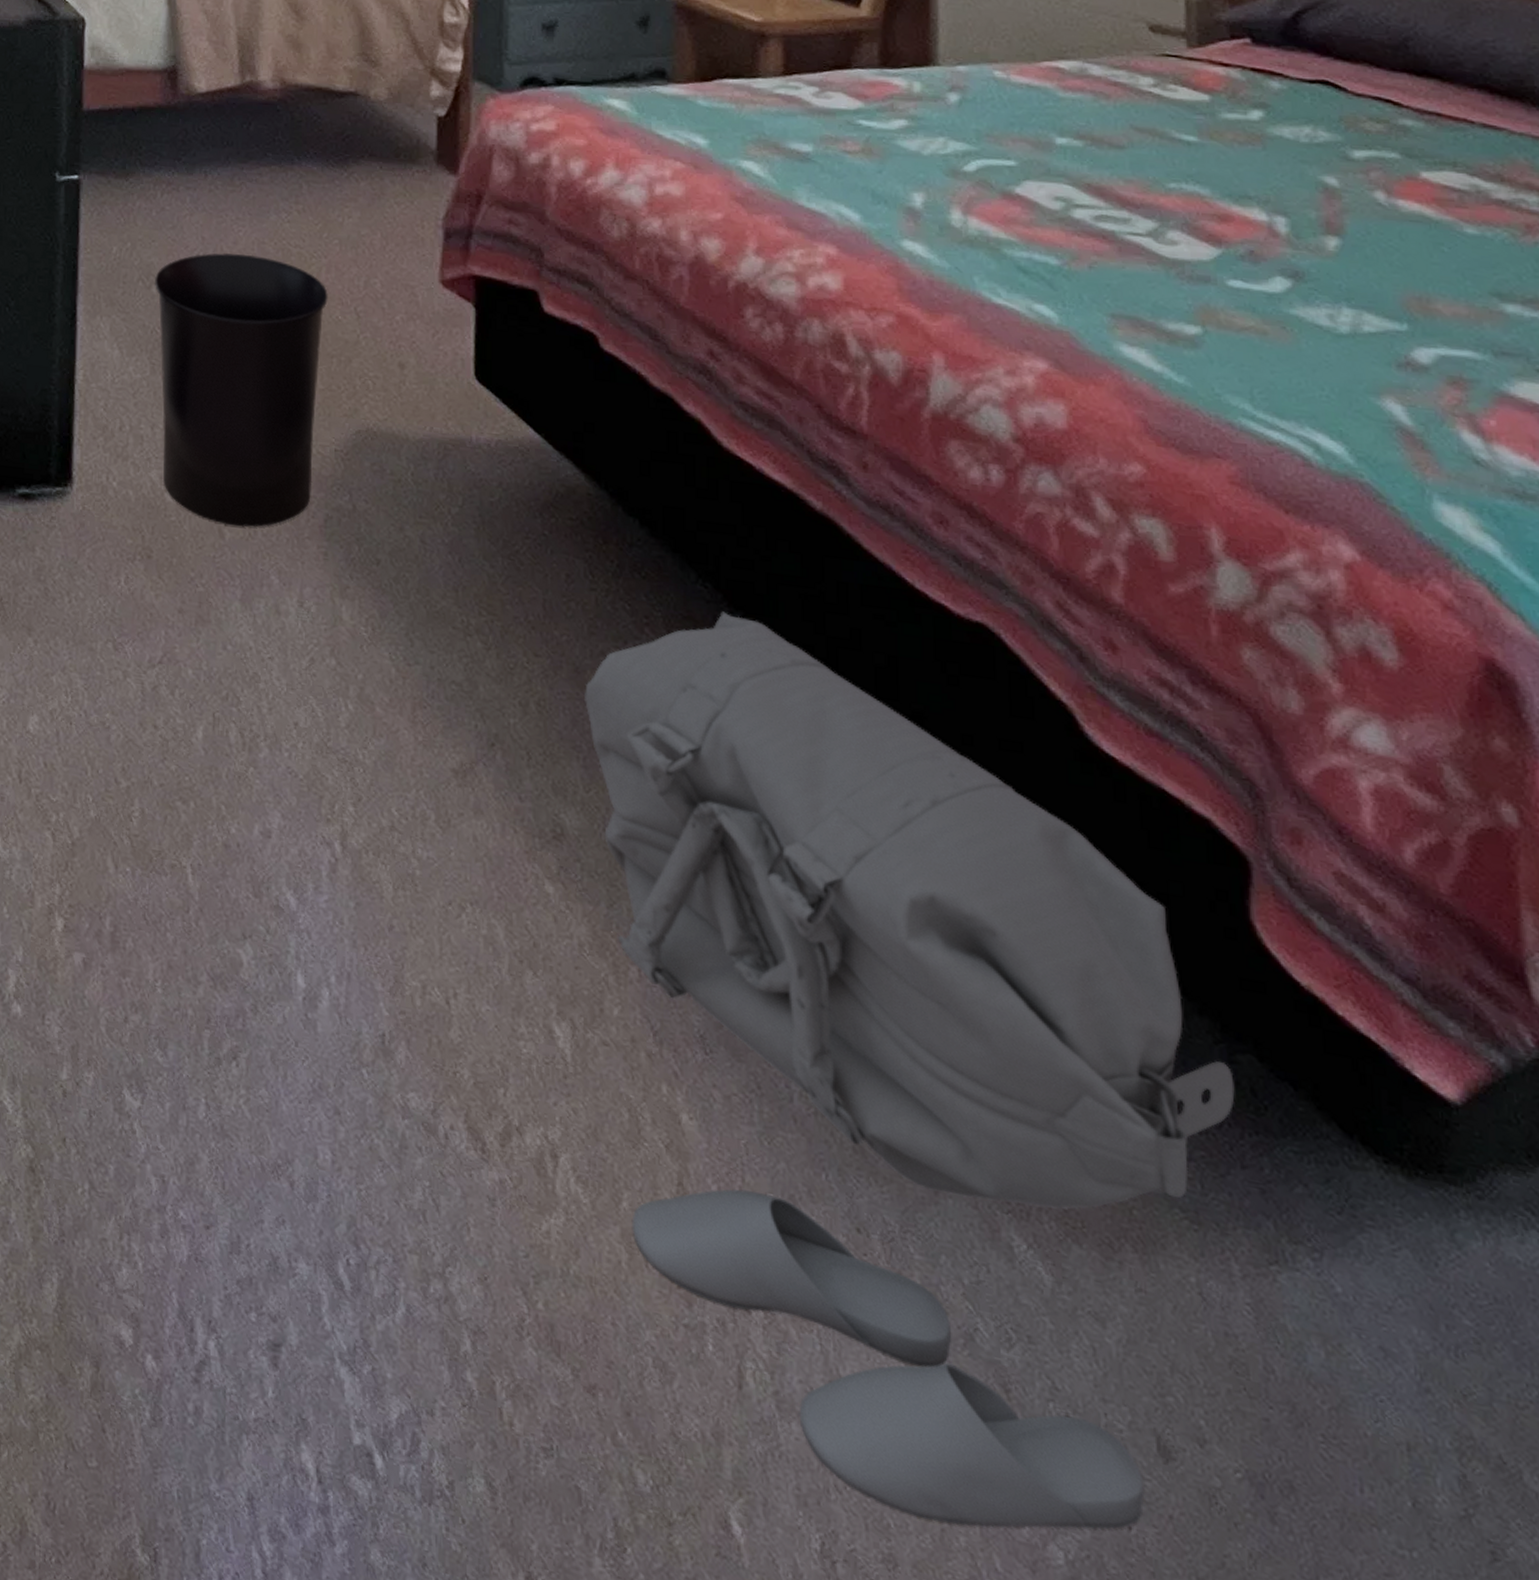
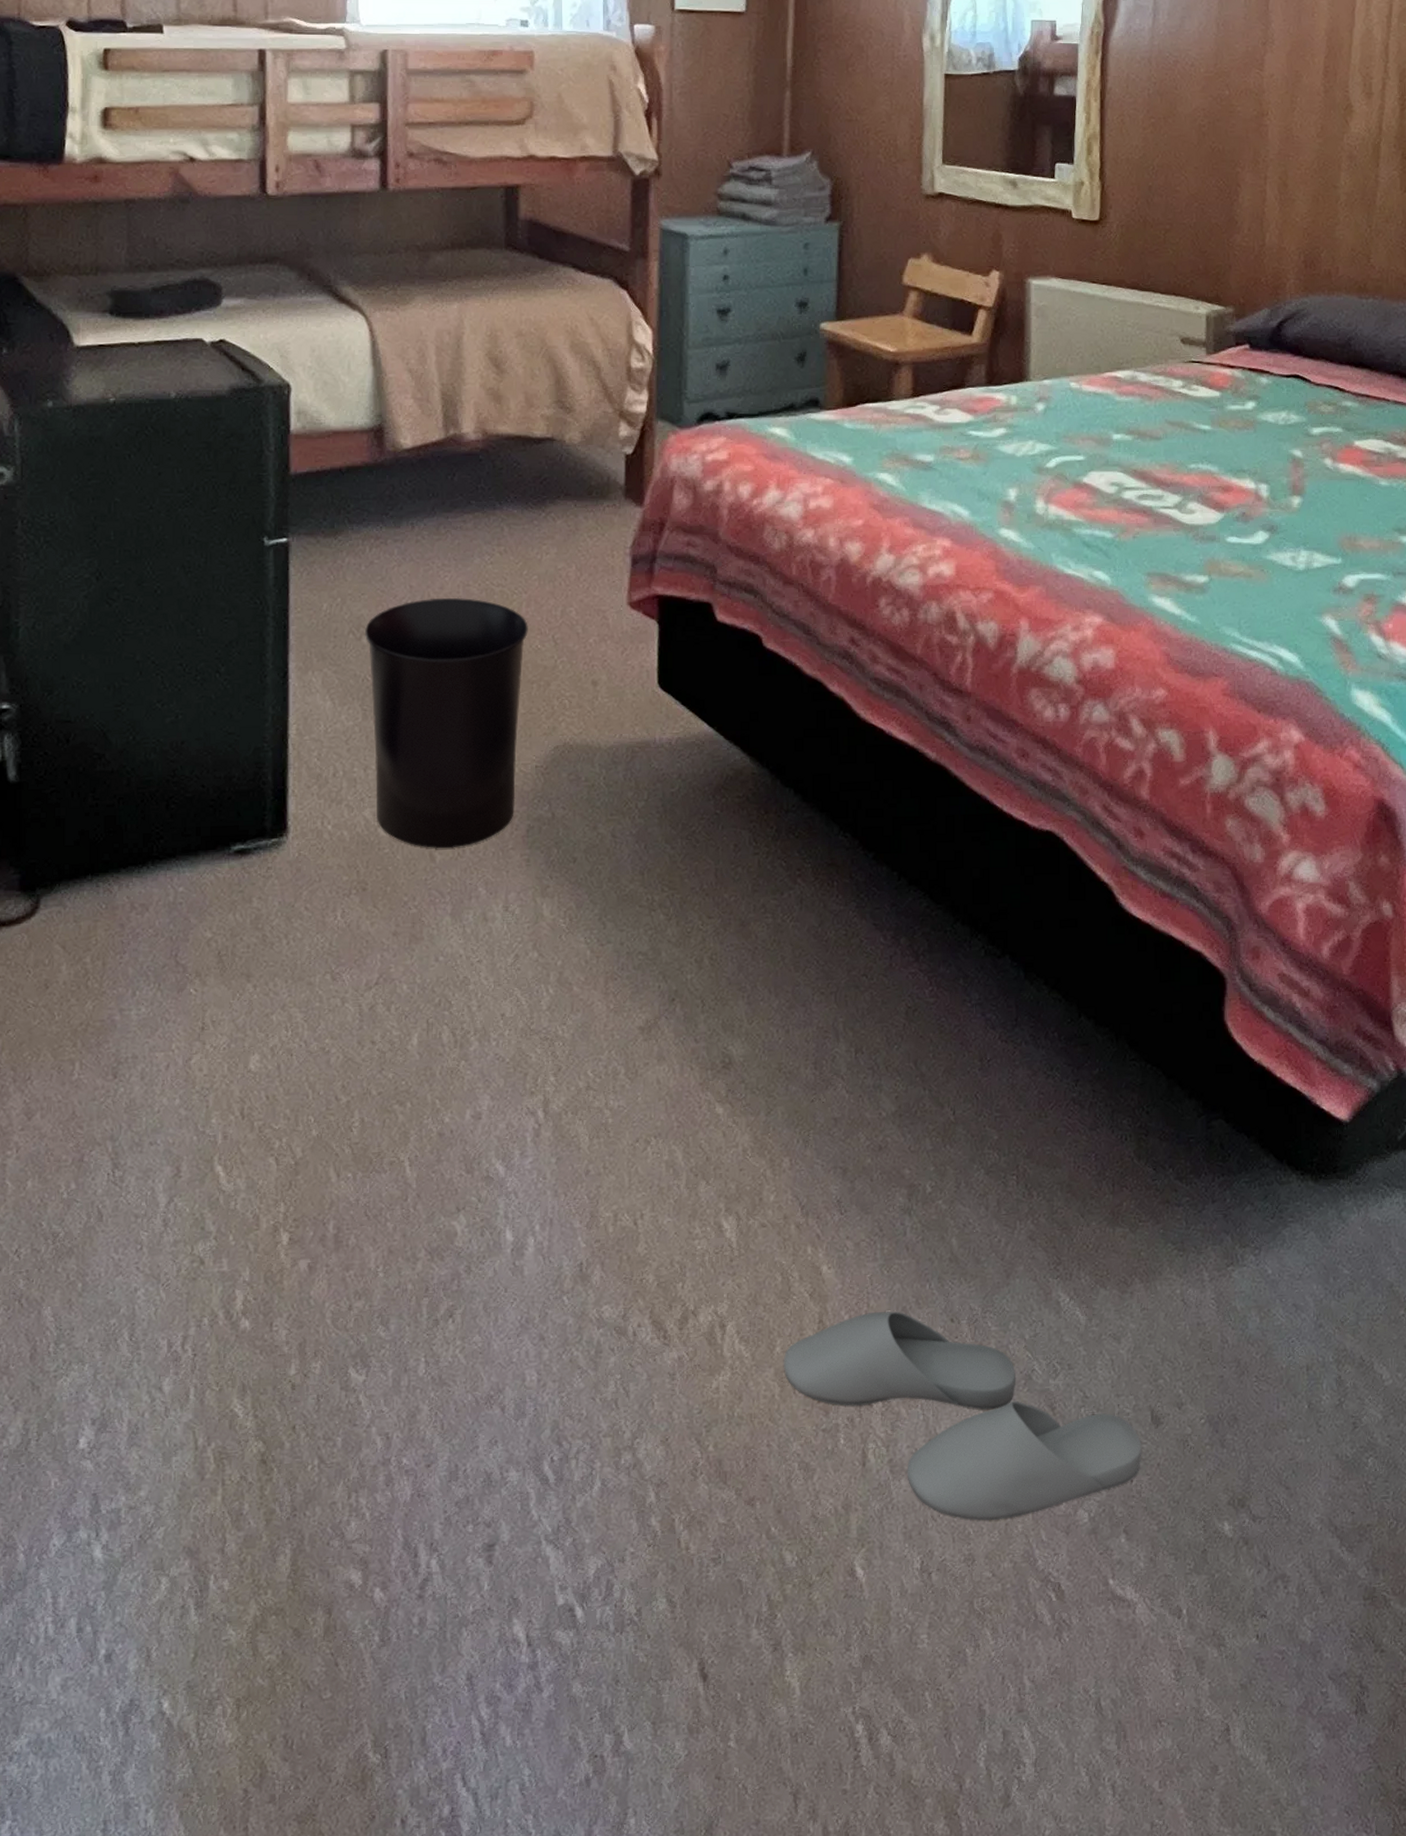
duffel bag: present [585,611,1235,1209] -> none [749,855,1210,1276]

